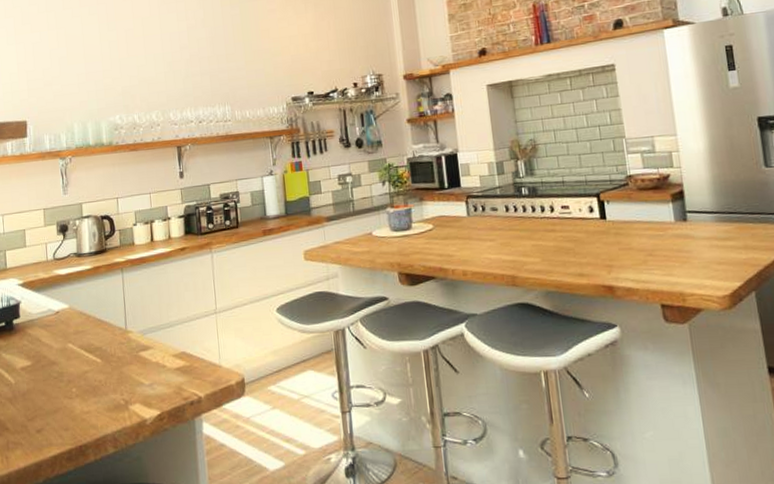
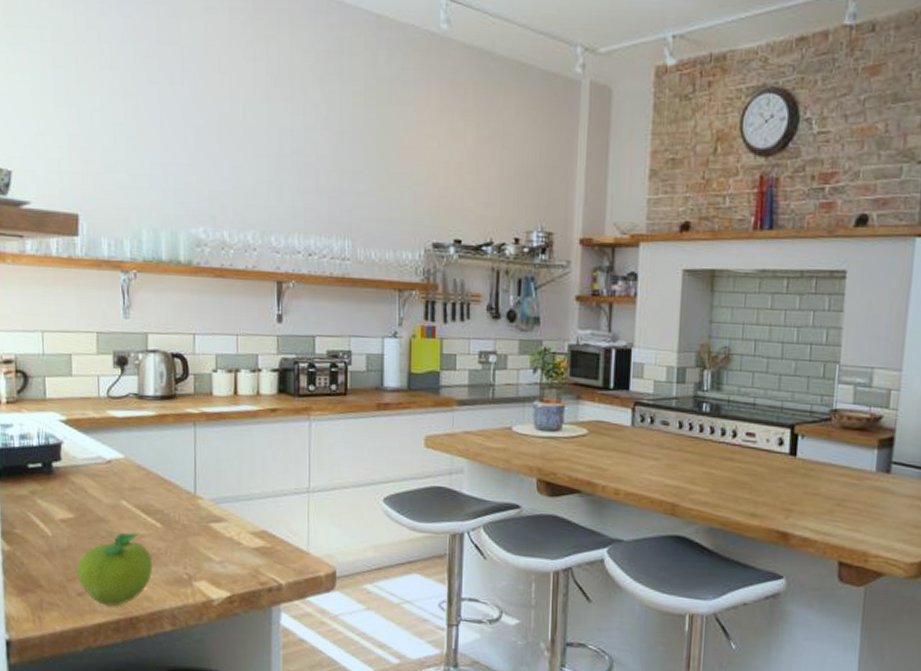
fruit: none [35,370,96,438] -> present [77,532,153,606]

